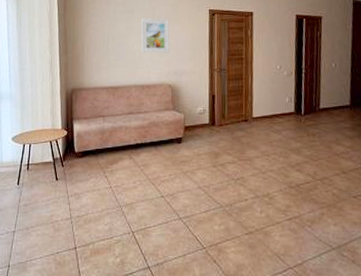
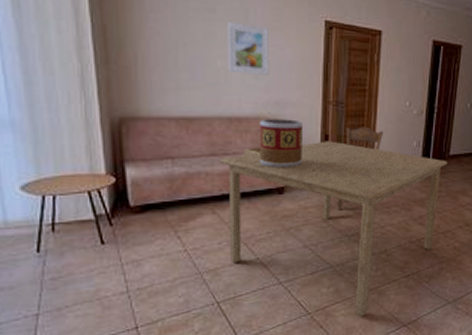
dining table: none [135,100,319,254] -> present [219,141,448,316]
decorative container: none [163,84,196,122] -> present [260,119,304,167]
dining chair: none [224,87,260,157] -> present [337,126,384,210]

